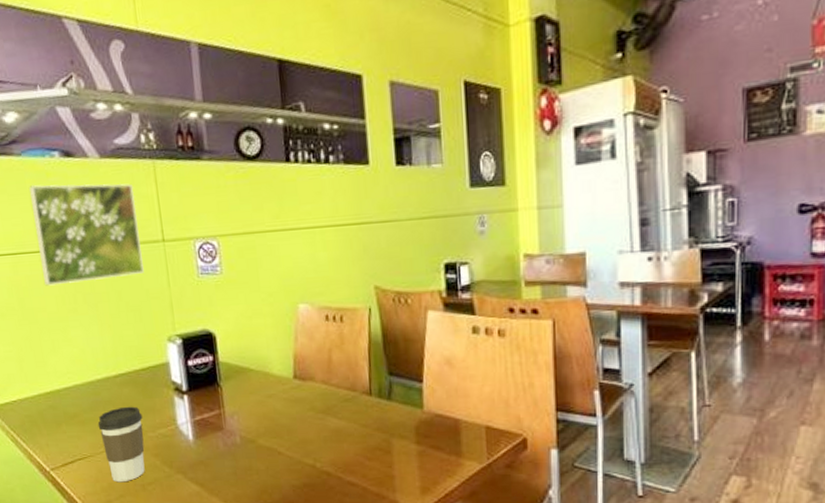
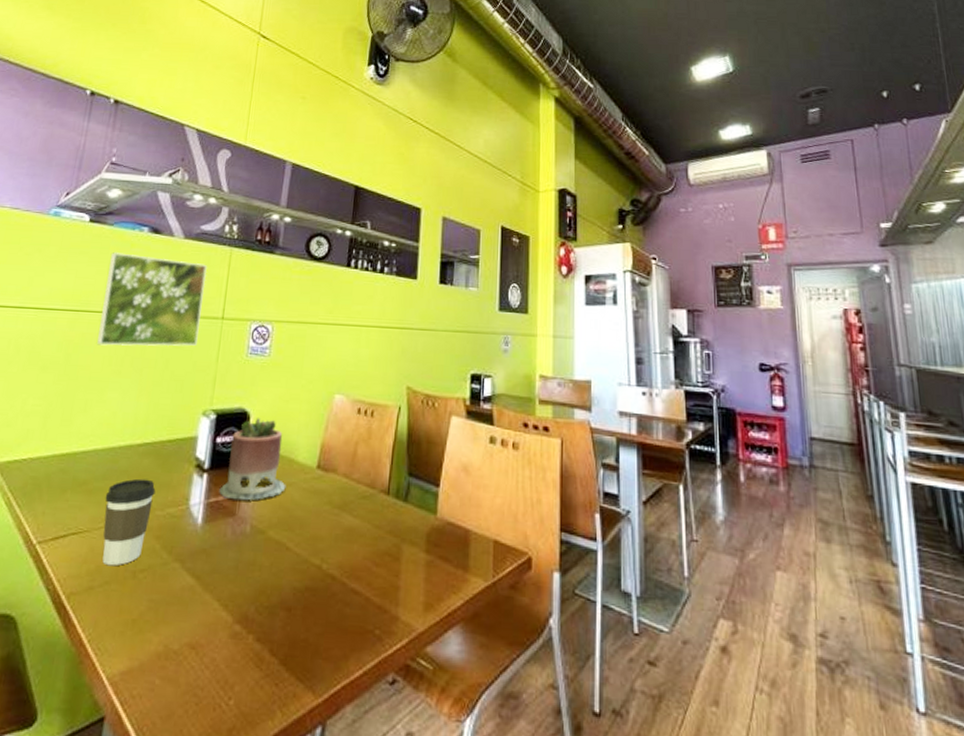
succulent planter: none [202,336,267,416] -> present [219,417,286,501]

